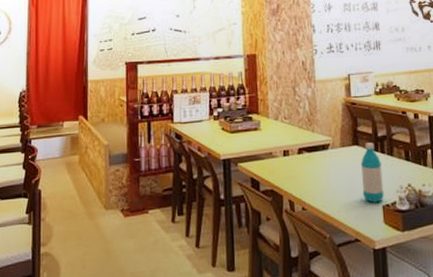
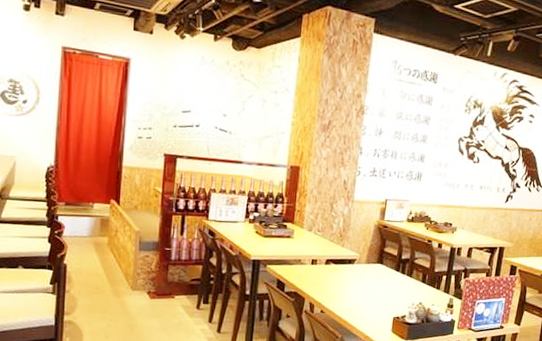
water bottle: present [361,143,384,203] -> none [377,263,400,314]

